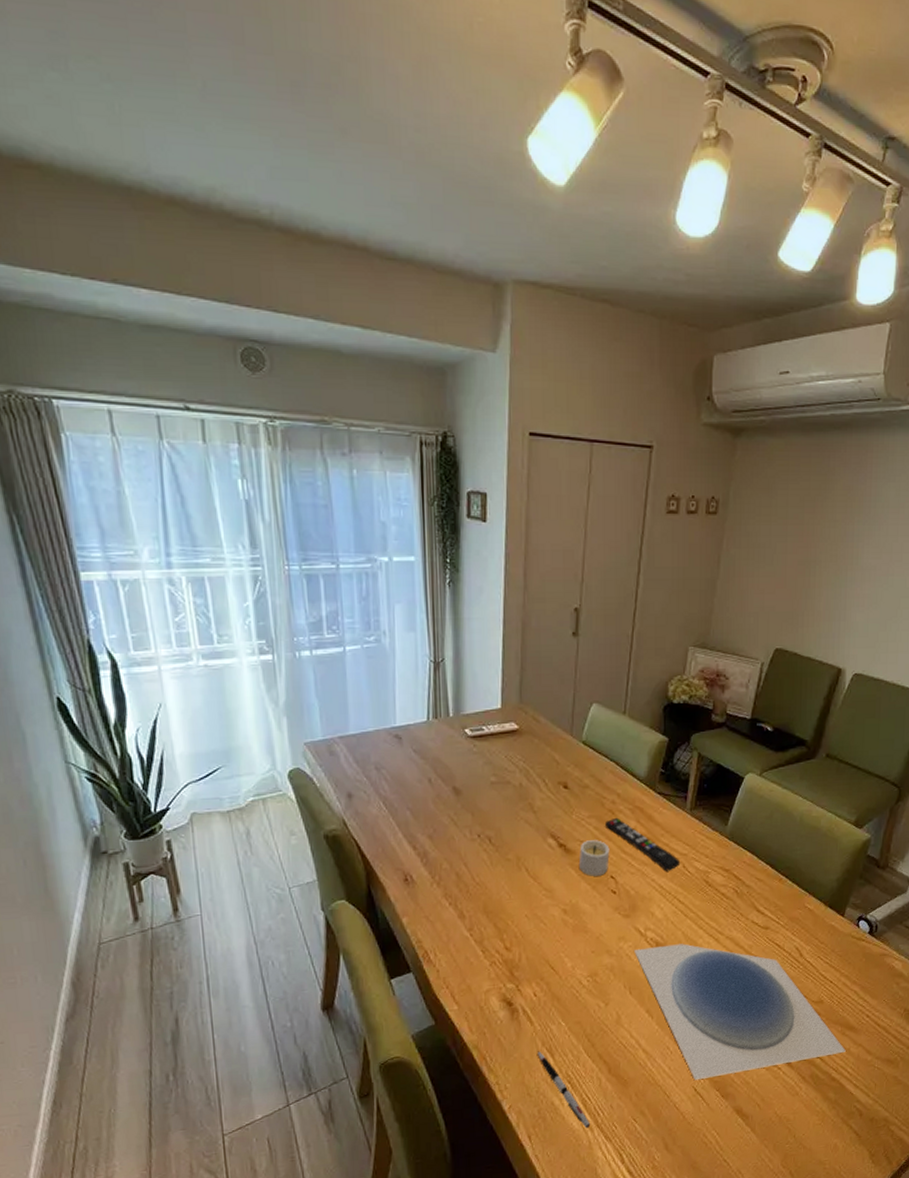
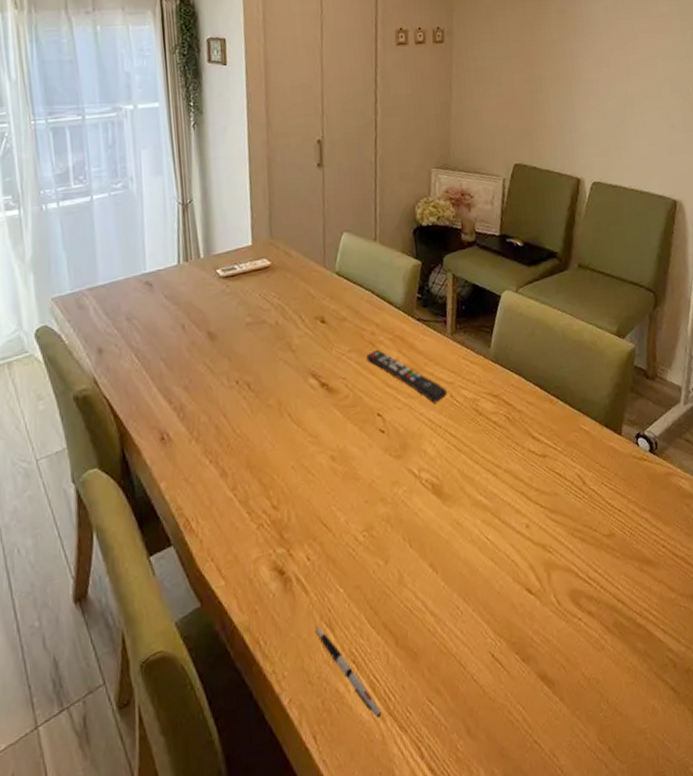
candle: present [578,840,610,876] -> none [342,375,375,416]
plate: present [634,943,846,1081] -> none [410,482,647,644]

